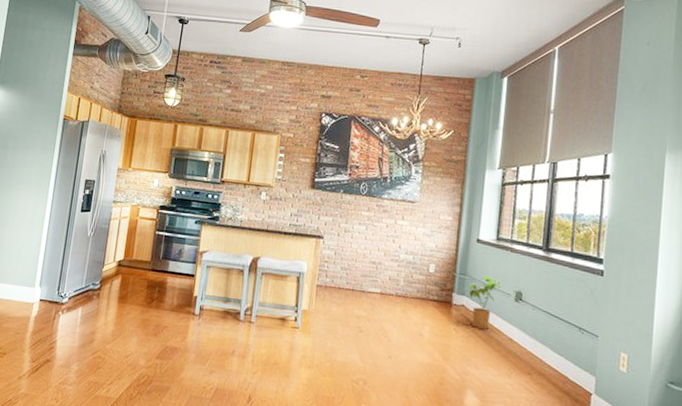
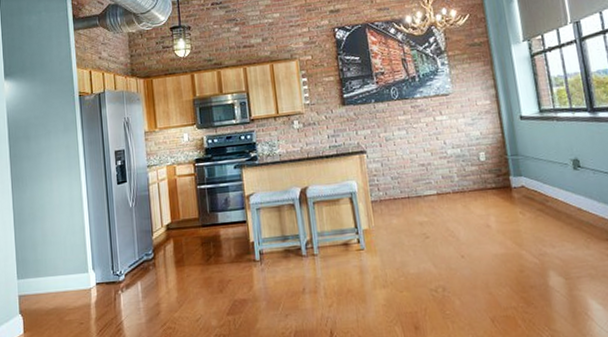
house plant: present [469,275,501,329] -> none [523,150,556,206]

